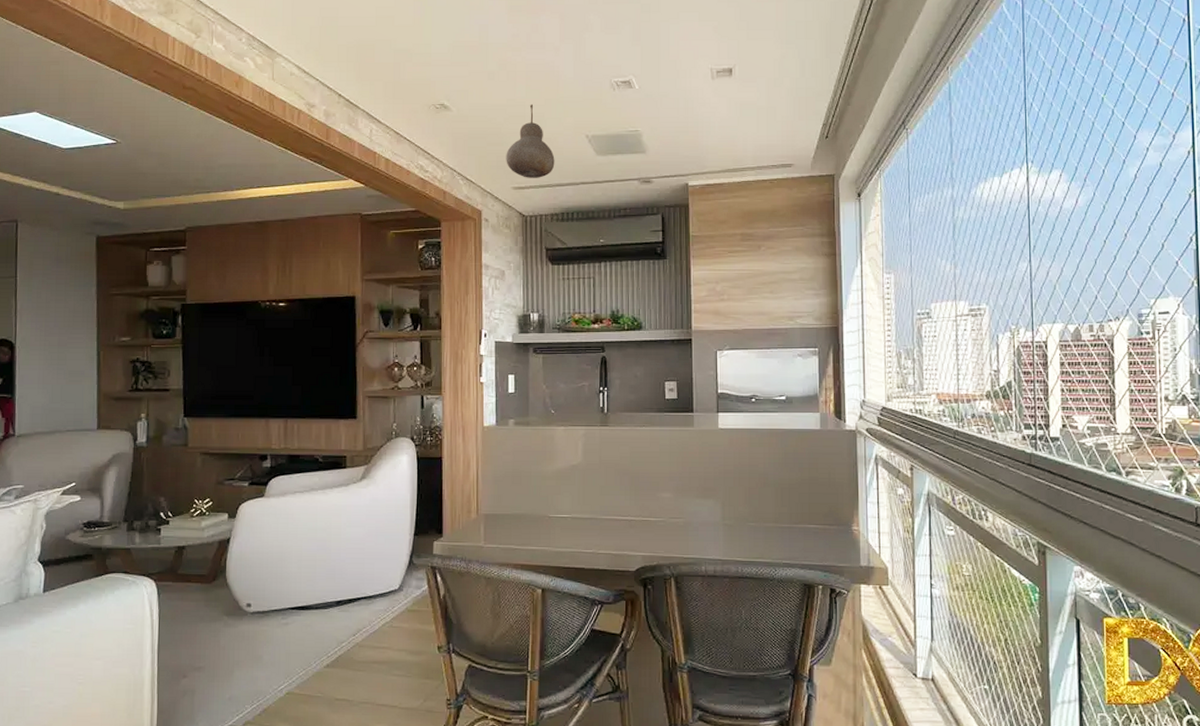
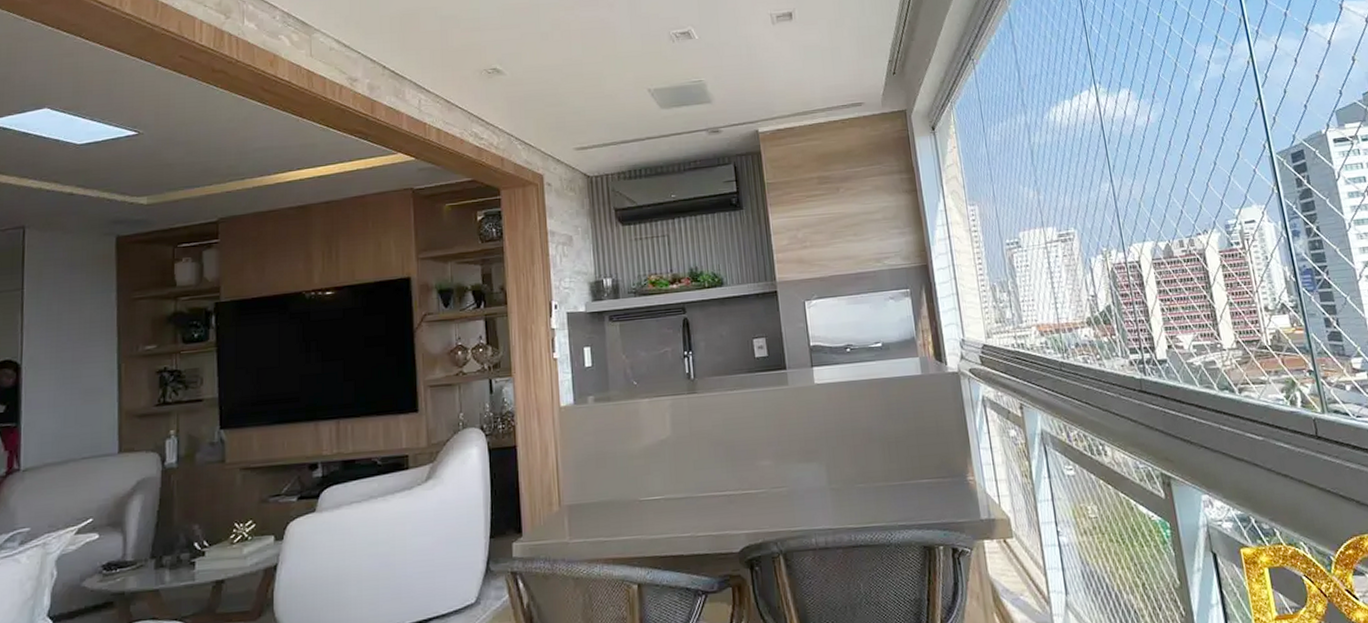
pendant light: present [506,103,555,178] -> none [565,61,618,138]

